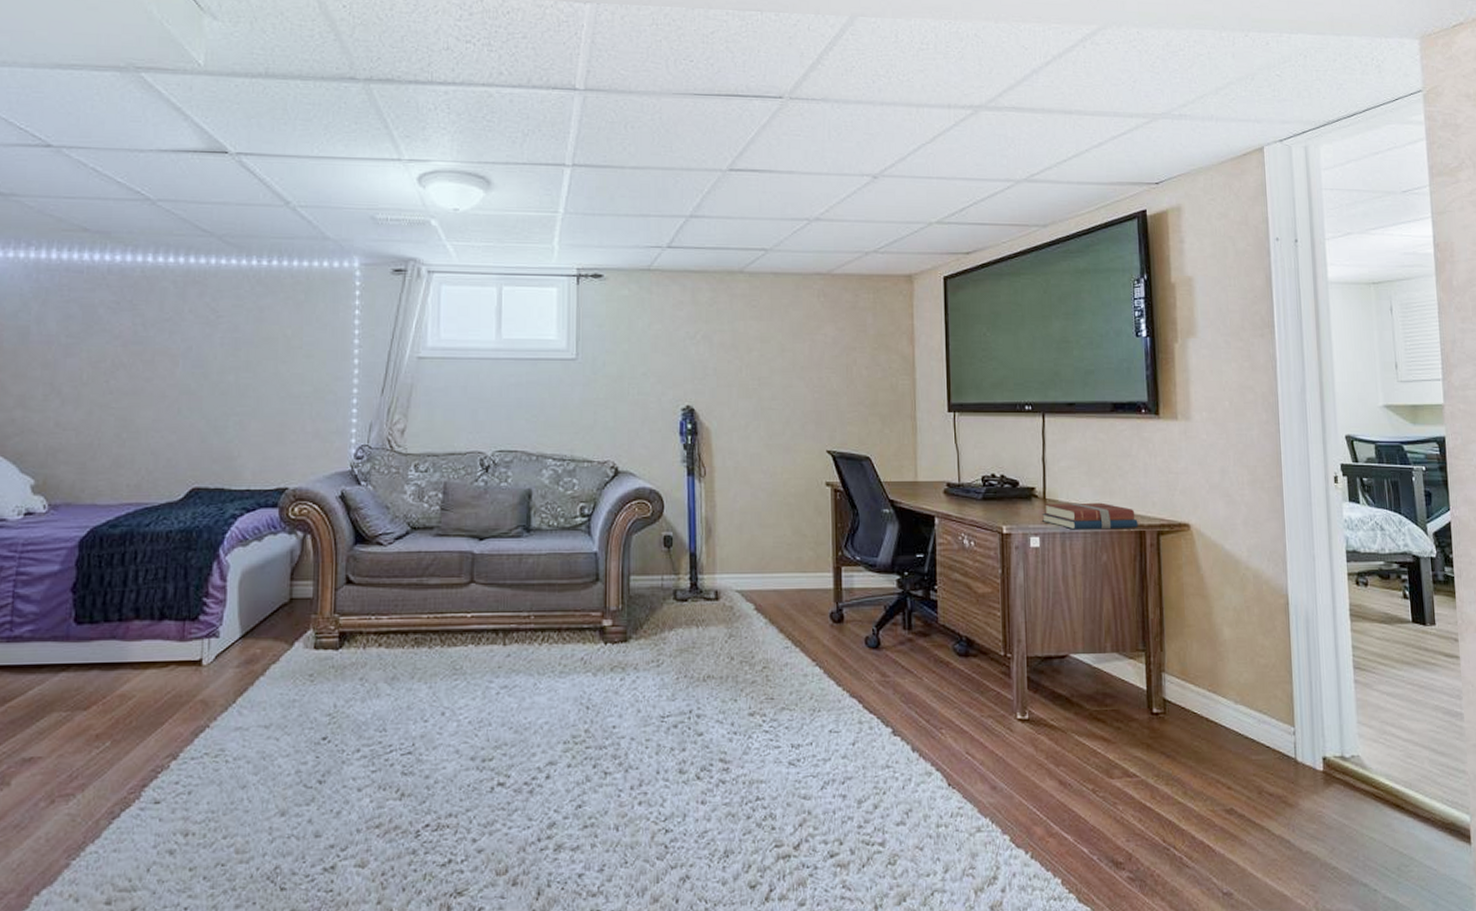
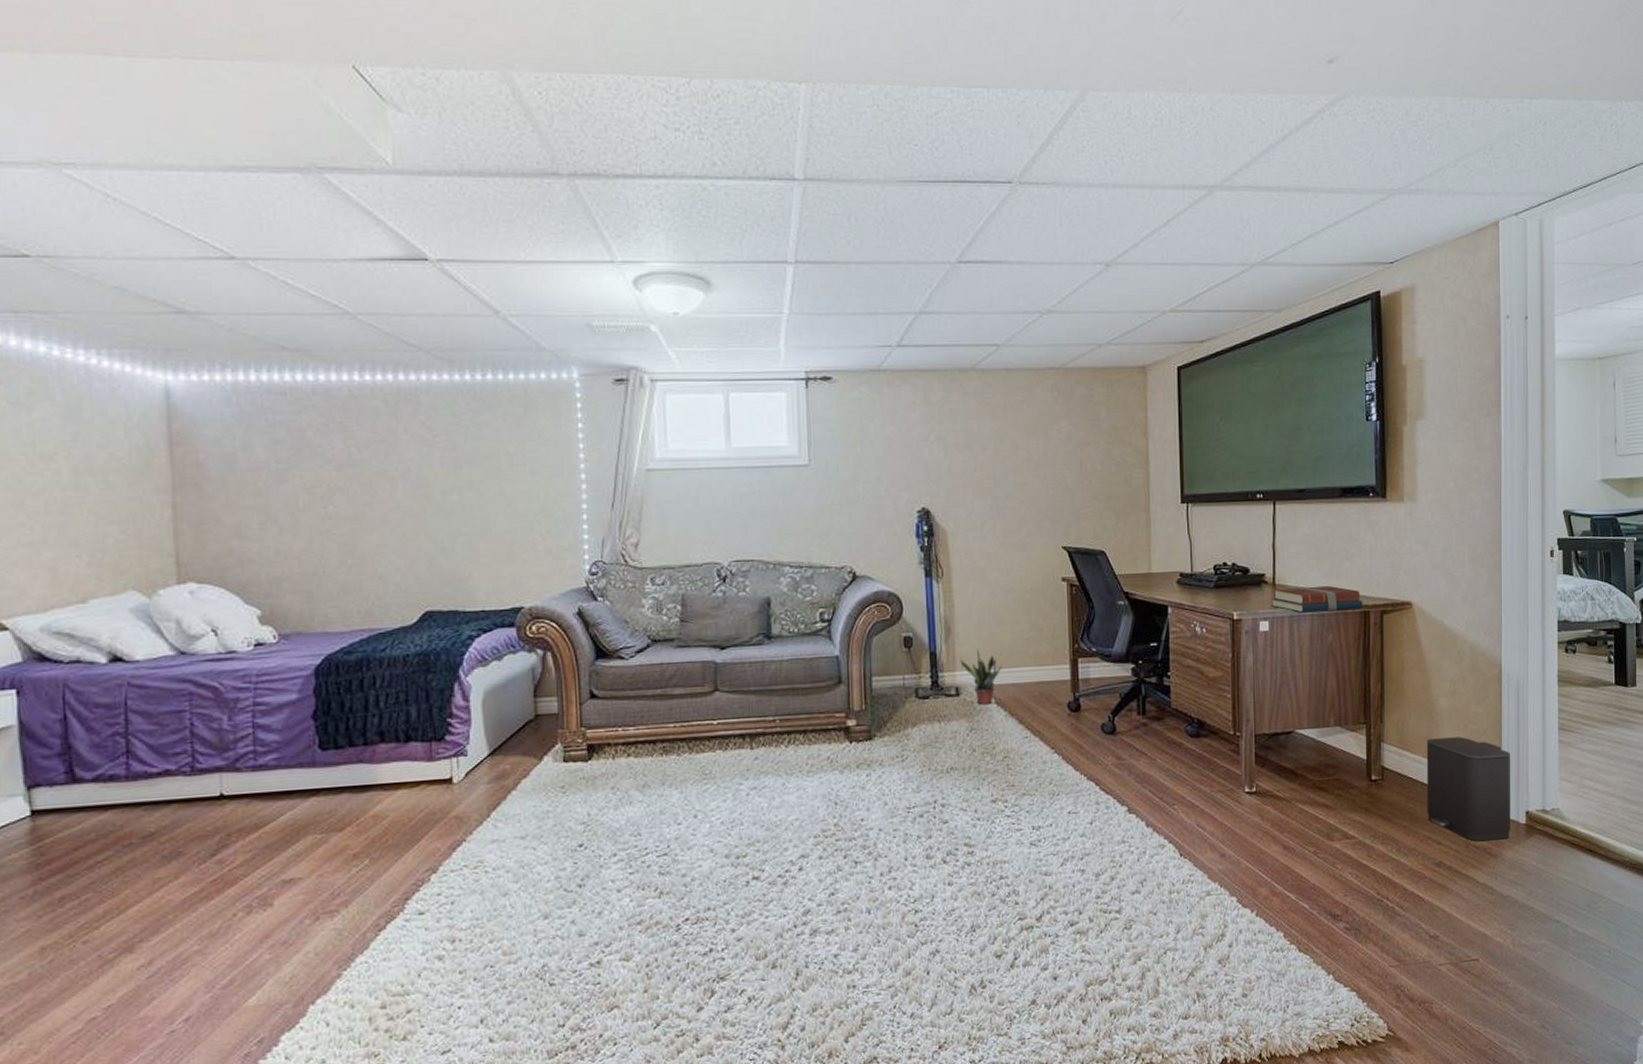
potted plant: none [720,552,763,611] -> present [960,649,1002,705]
pedal bin: none [1210,670,1307,789] -> present [1426,736,1511,842]

